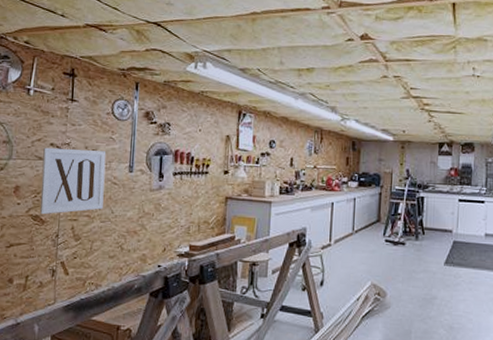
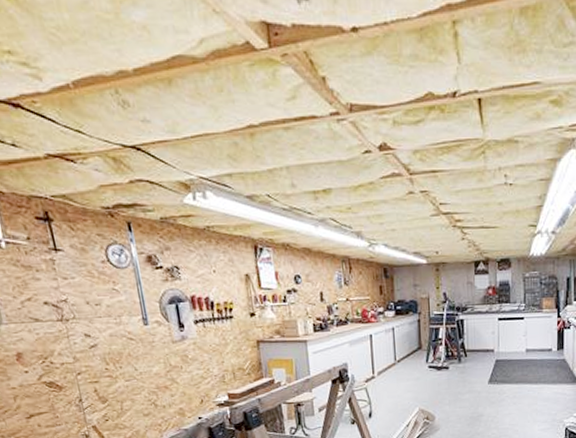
wall art: present [40,147,107,215] -> none [37,305,124,381]

